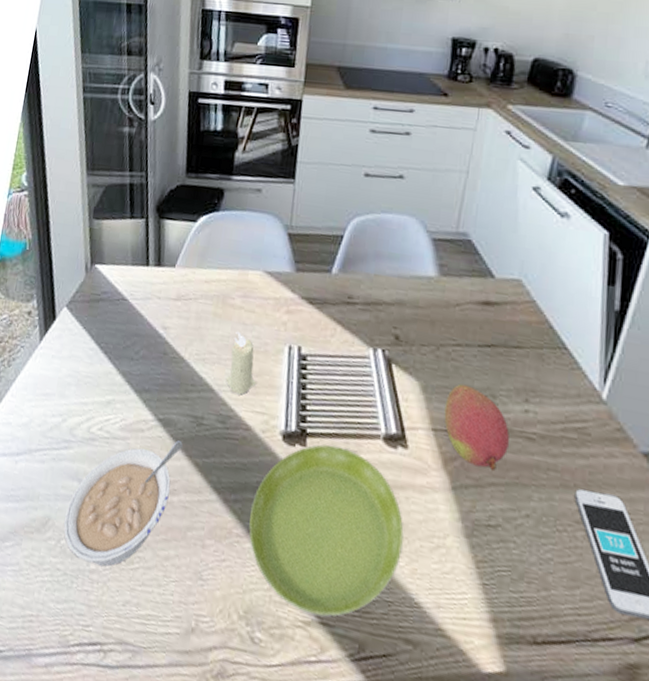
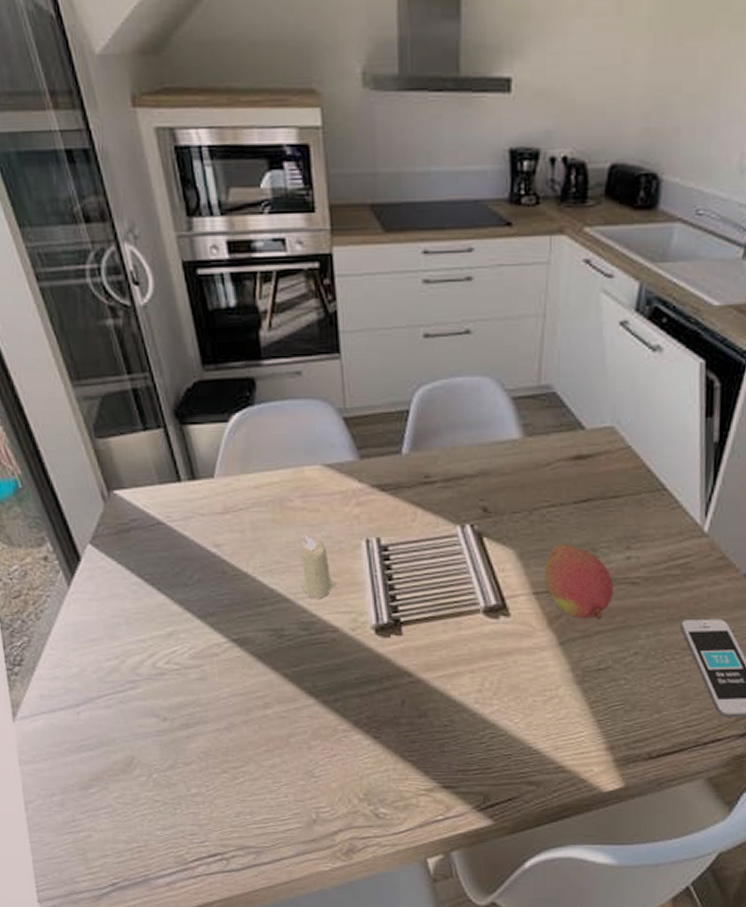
legume: present [63,440,183,567] -> none [150,656,266,788]
saucer: present [249,445,404,617] -> none [354,628,515,782]

